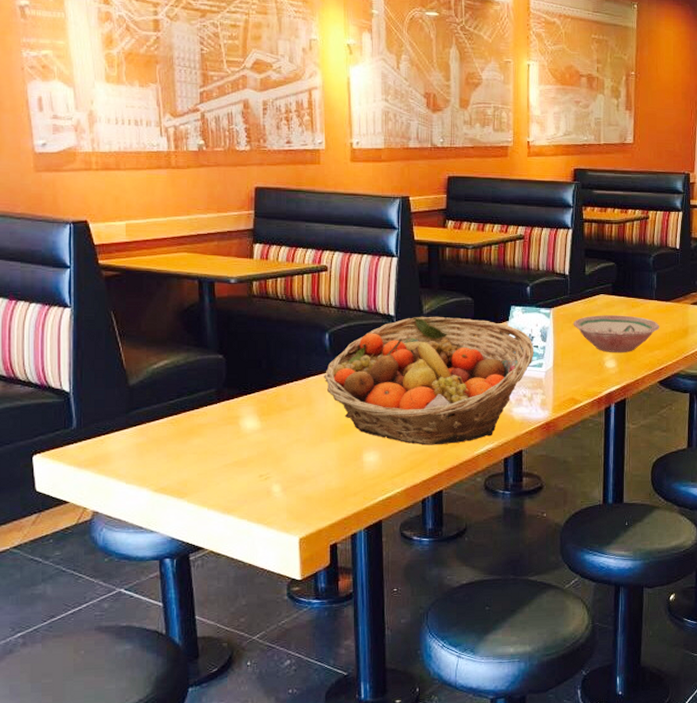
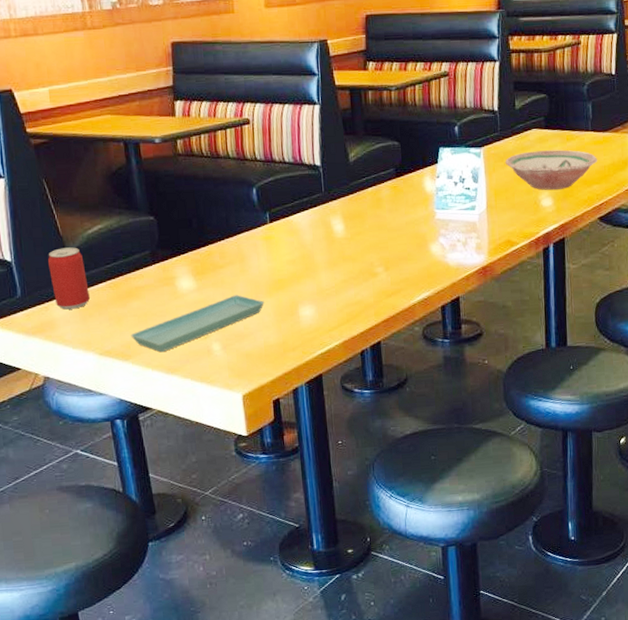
beer can: none [109,381,149,444] -> present [48,247,90,310]
saucer: none [188,437,329,492] -> present [131,295,264,353]
fruit basket: present [324,316,534,445] -> none [254,163,467,297]

